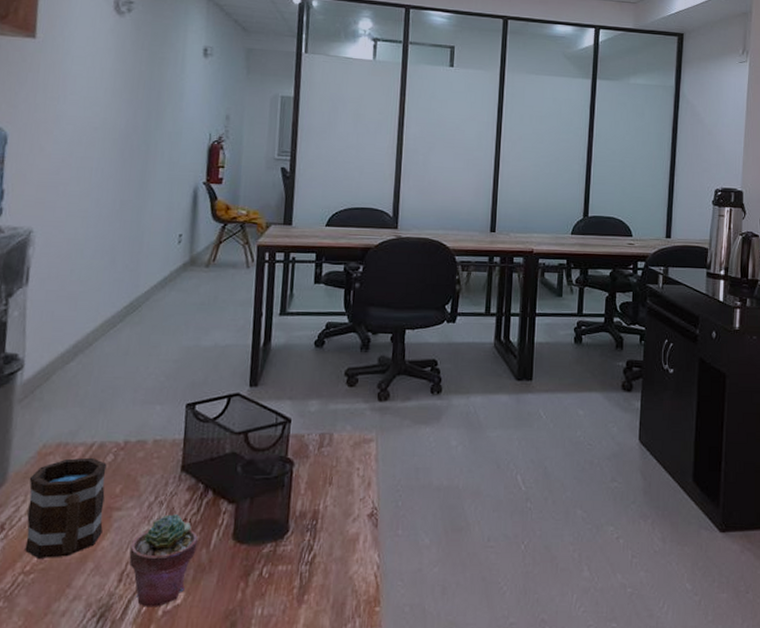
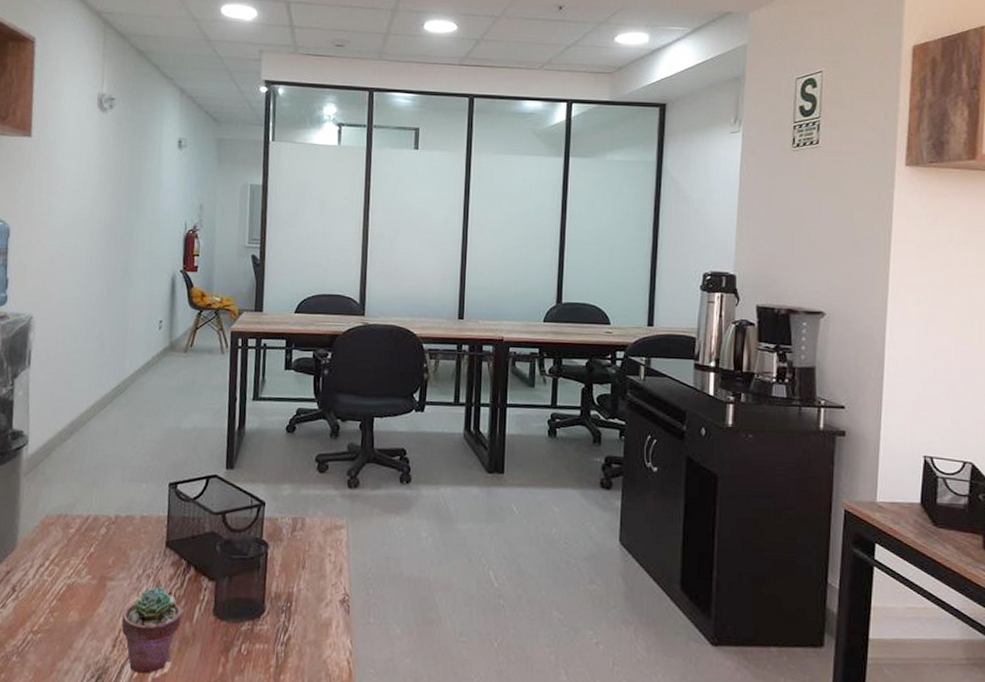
mug: present [25,457,107,558] -> none [33,529,101,621]

